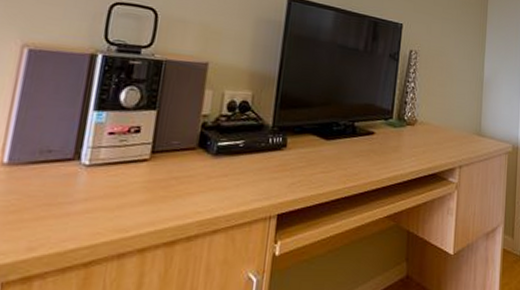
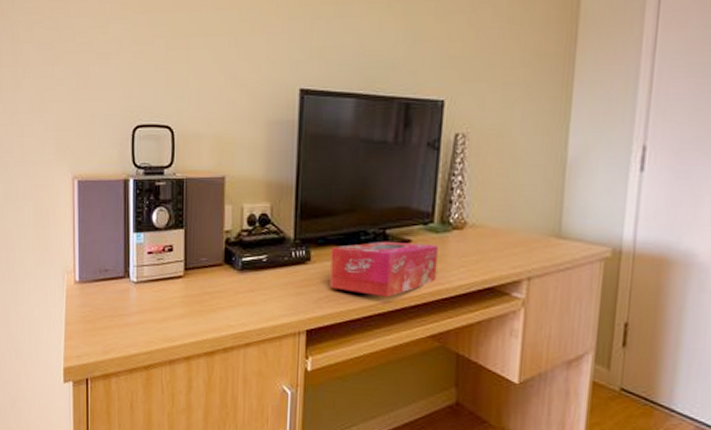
tissue box: none [303,132,396,182] -> present [330,241,438,298]

